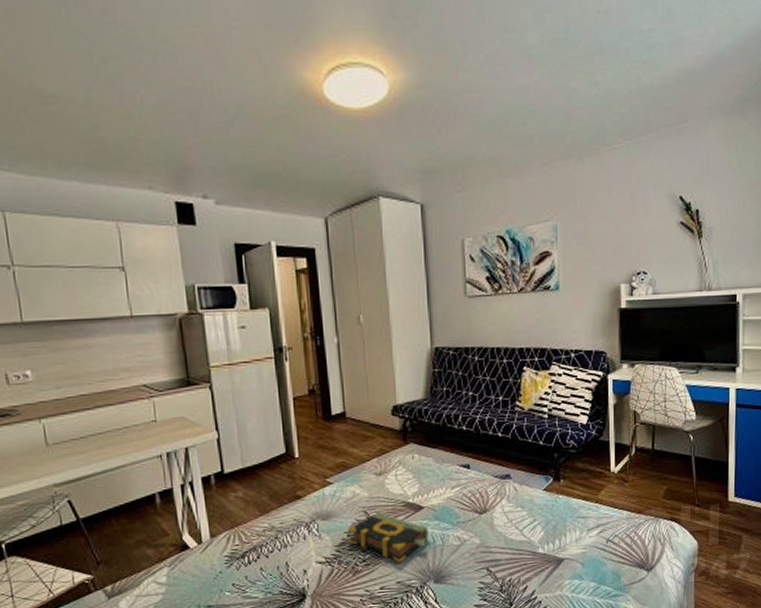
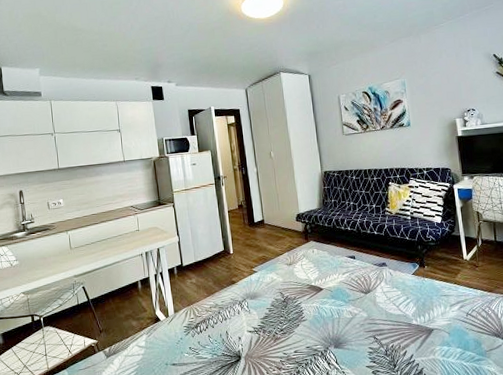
book: present [347,511,429,564] -> none [268,292,328,333]

